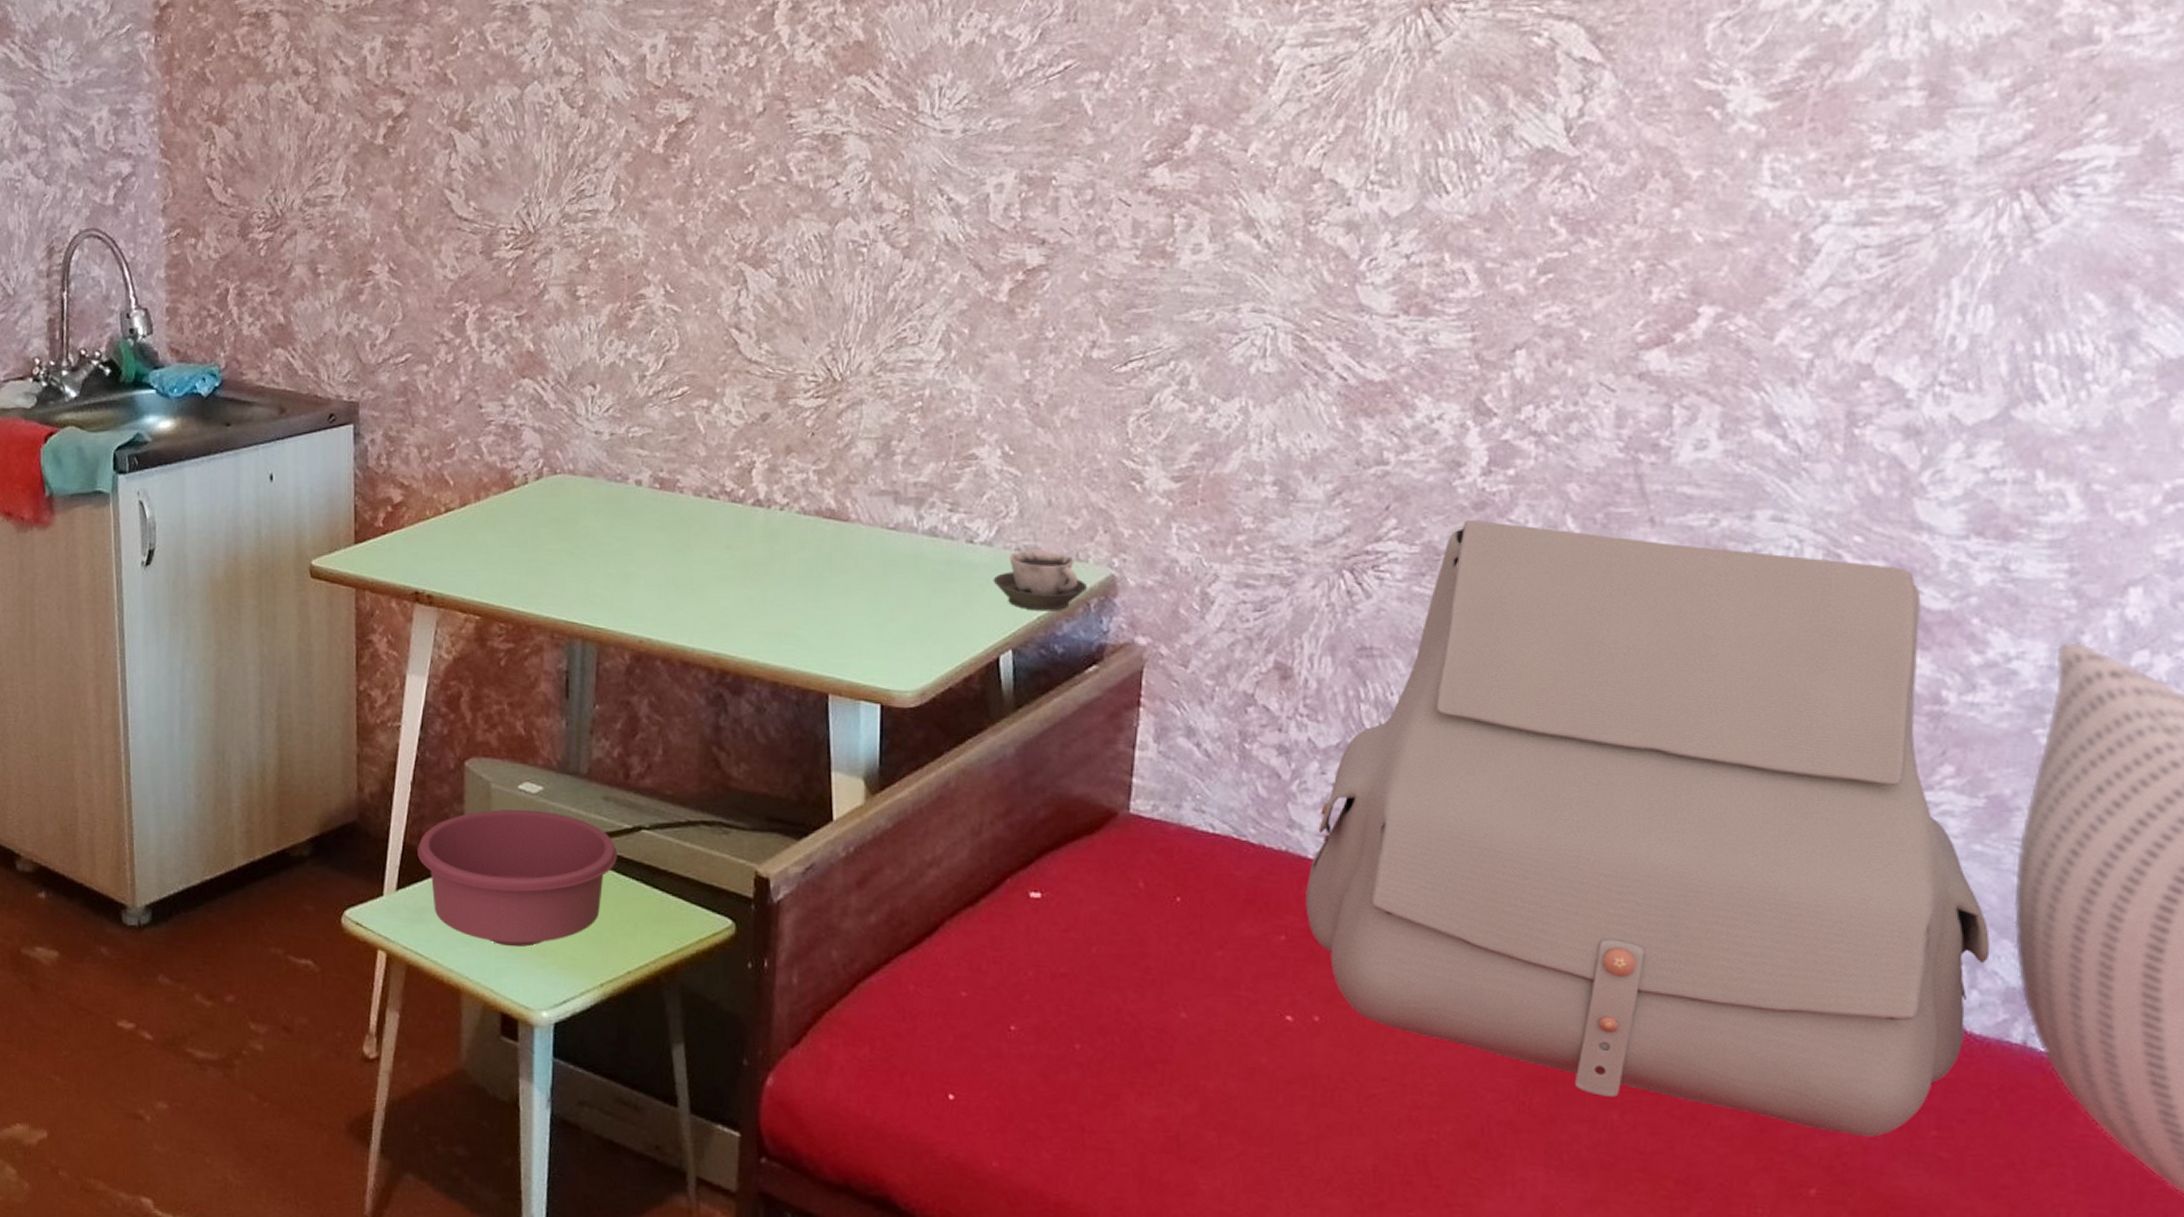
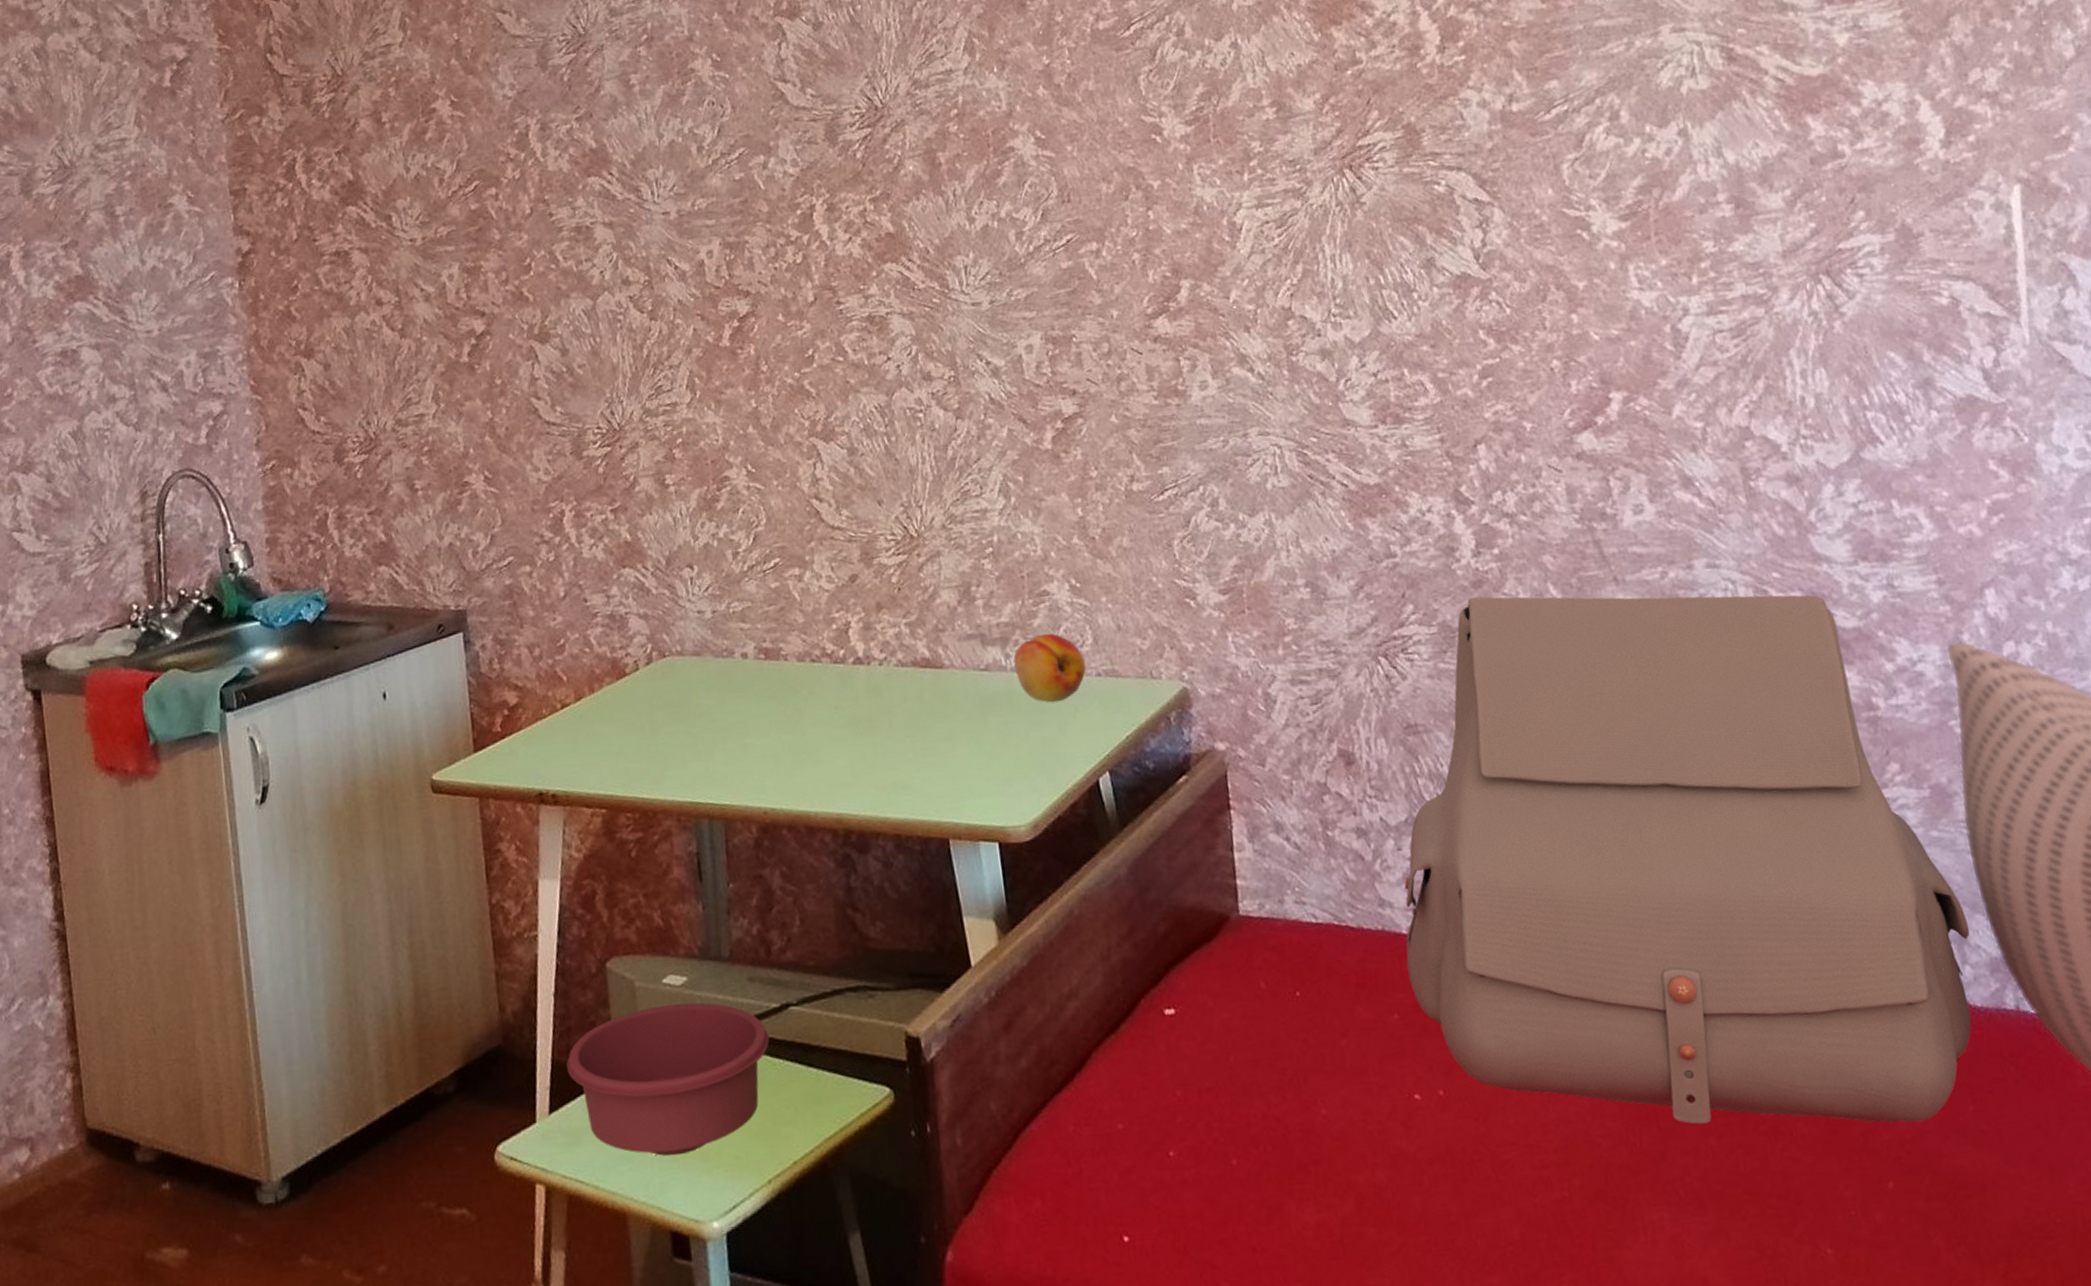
fruit: none [927,499,1006,572] -> present [1013,633,1087,703]
cup: present [993,551,1088,611] -> none [1081,672,1166,731]

